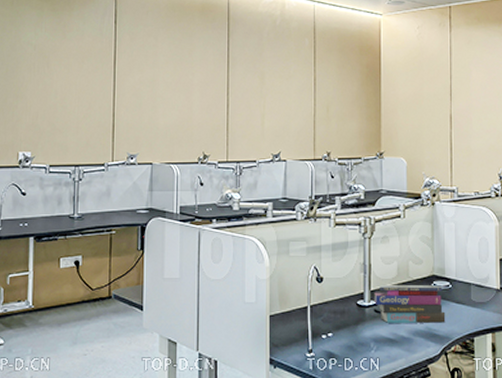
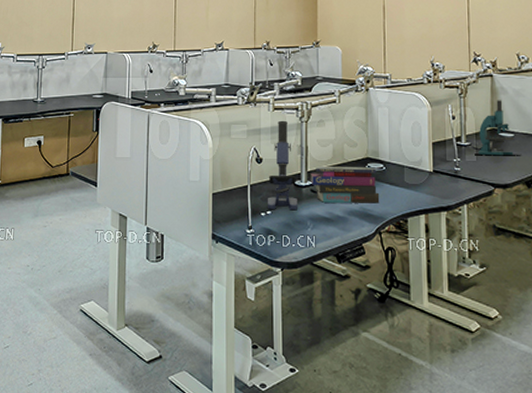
microscope: none [329,236,360,332] -> present [268,120,297,211]

